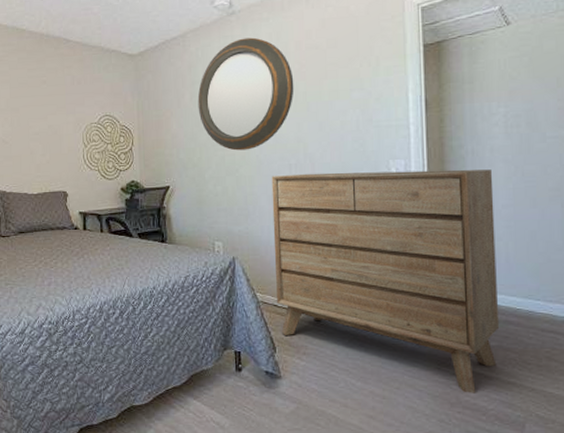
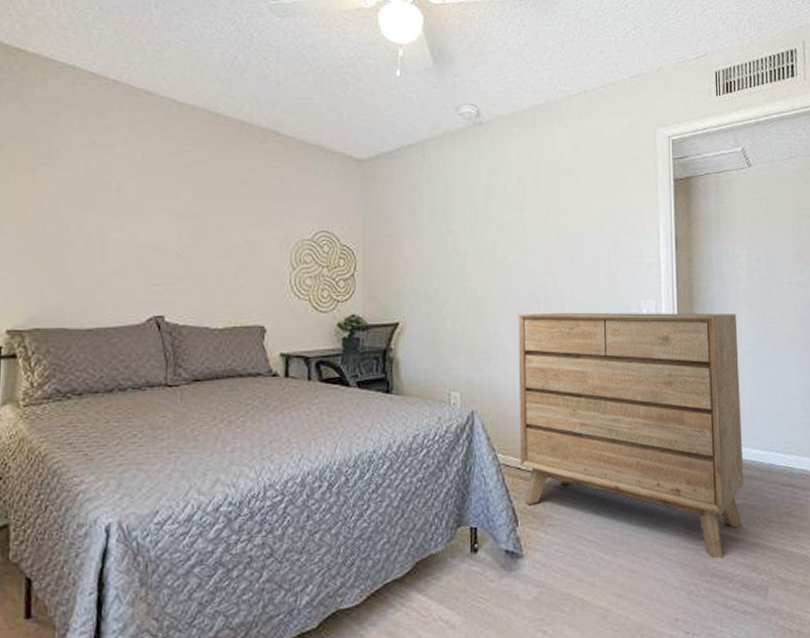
home mirror: present [197,37,294,151] -> none [436,153,545,283]

